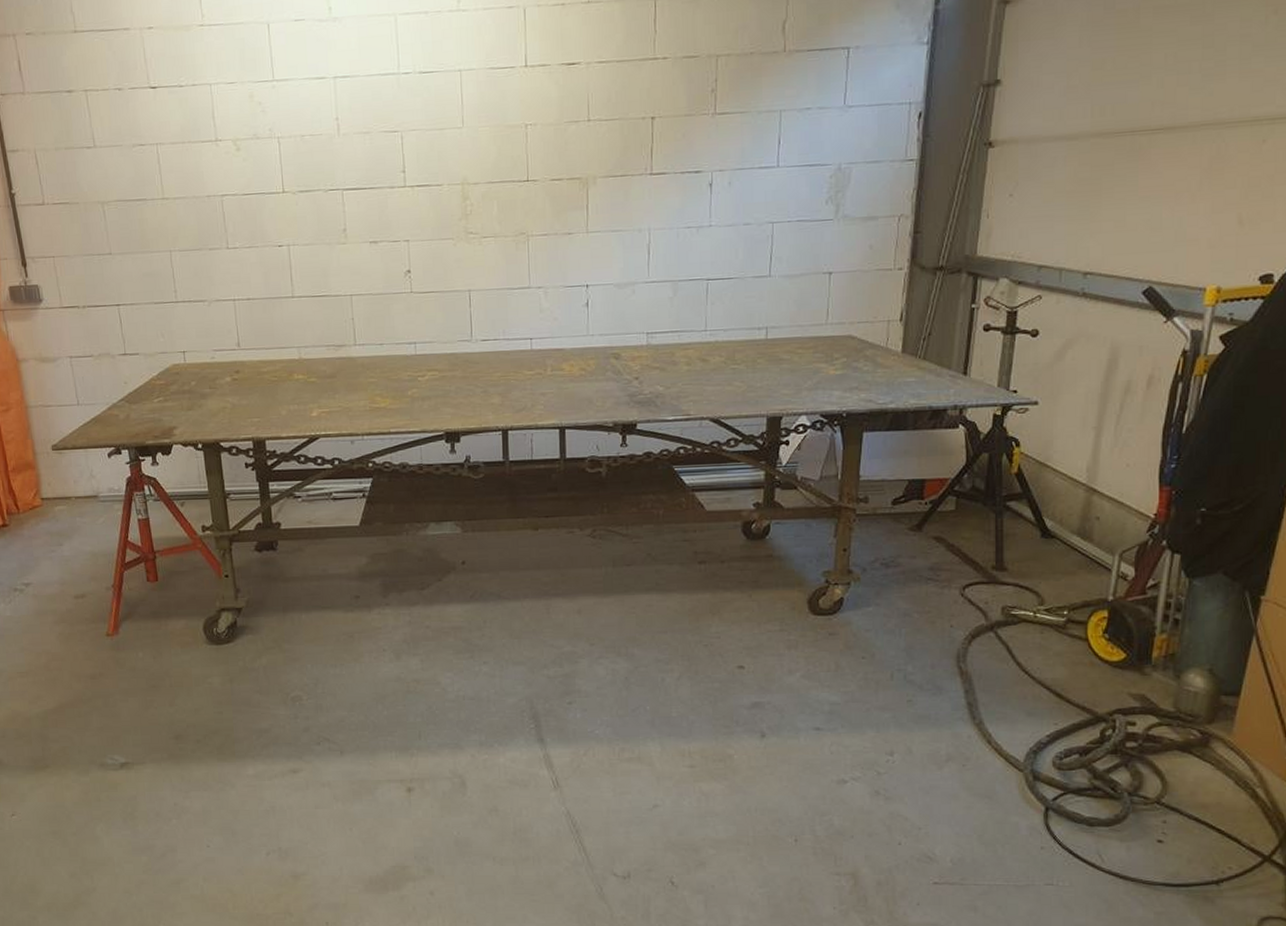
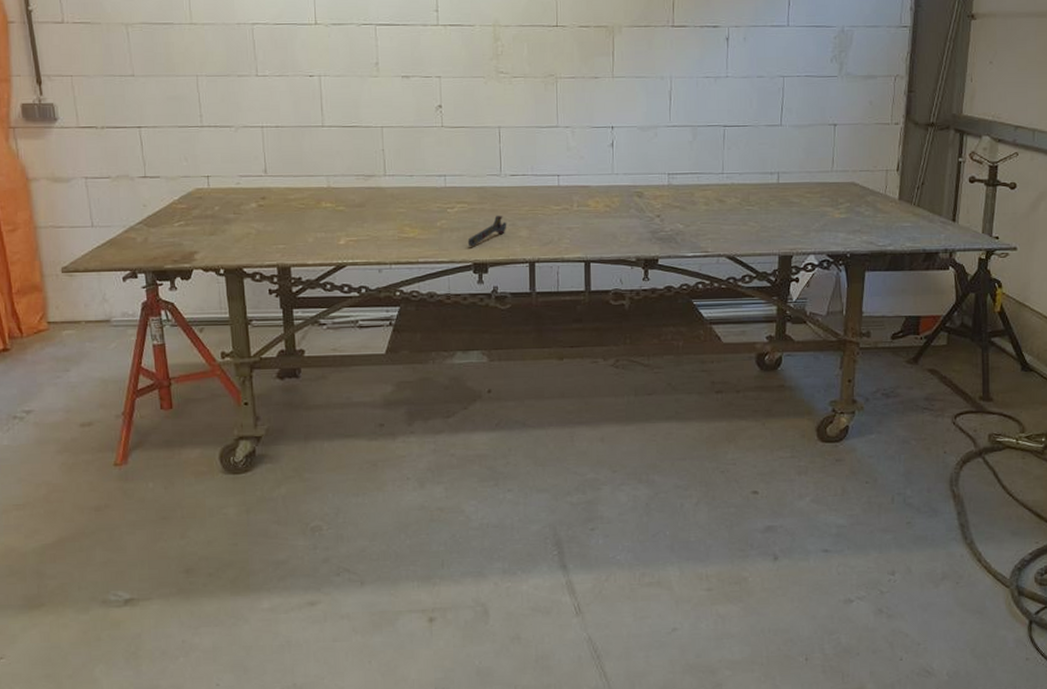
adjustable wrench: none [439,383,479,415] -> present [467,216,507,246]

